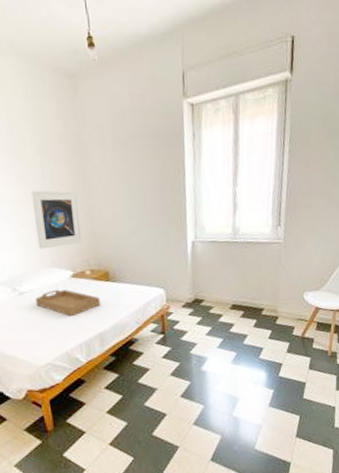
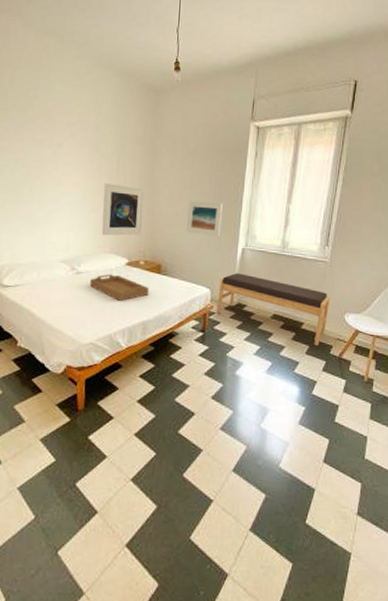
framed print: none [127,195,167,233] -> present [187,200,222,236]
bench: none [173,268,288,330] -> present [217,273,331,347]

